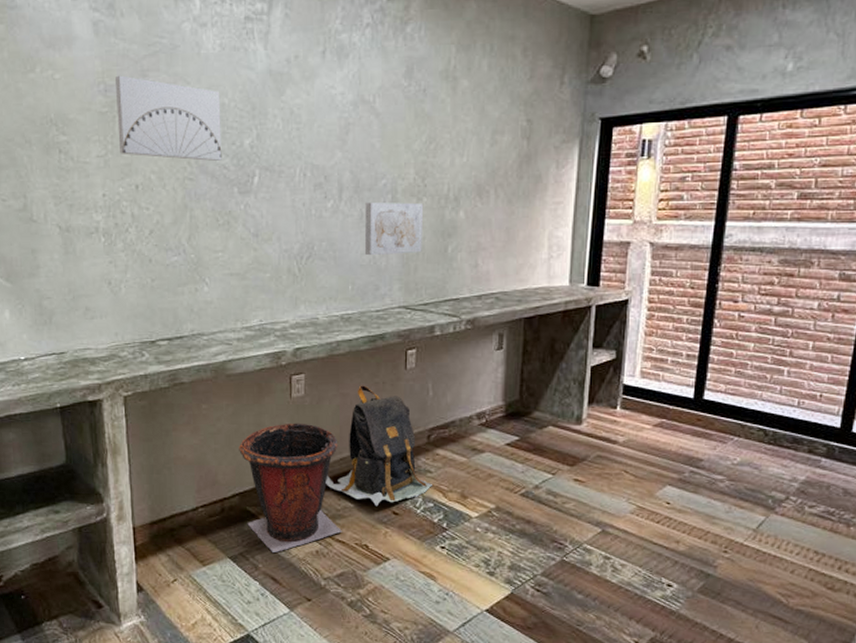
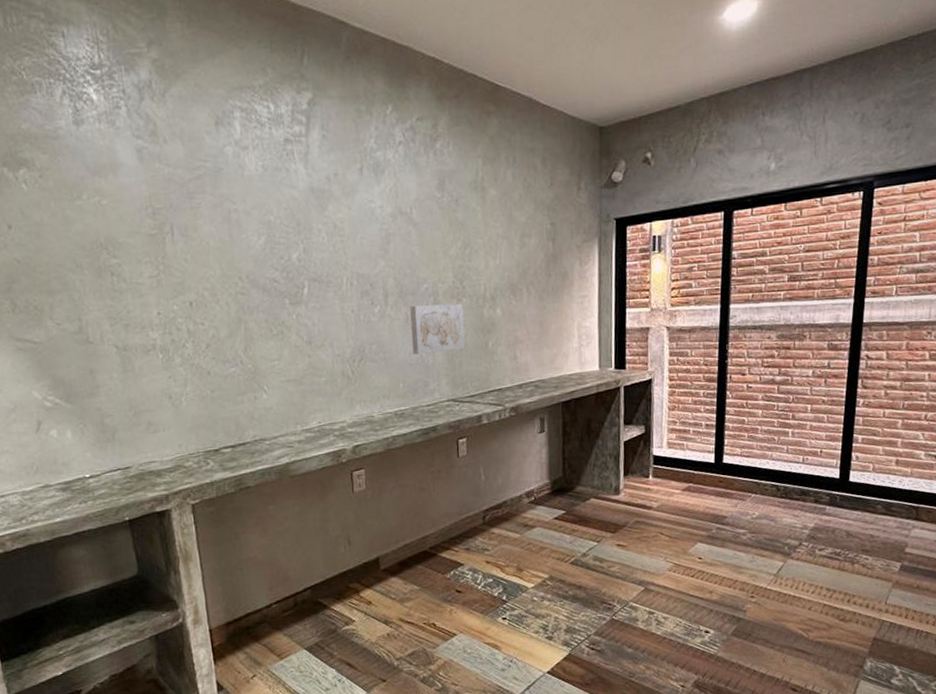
wall art: present [114,75,222,161] -> none [161,198,272,276]
waste bin: present [239,423,342,552] -> none [307,514,410,639]
backpack: present [326,385,432,507] -> none [391,475,490,587]

